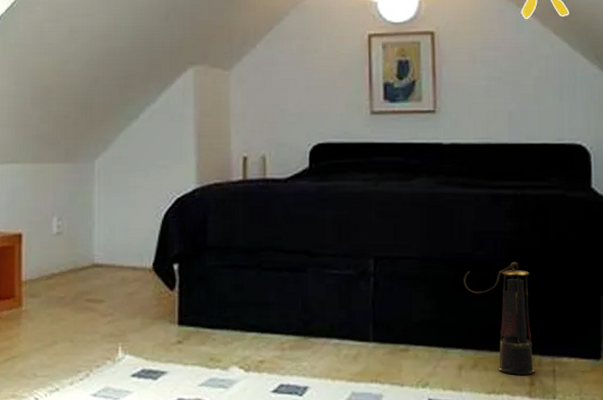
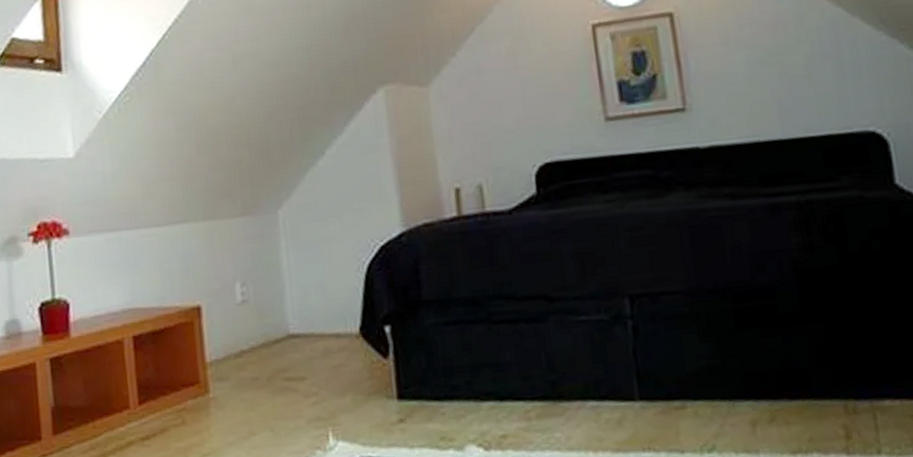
lantern: present [463,261,535,375] -> none [744,285,851,428]

